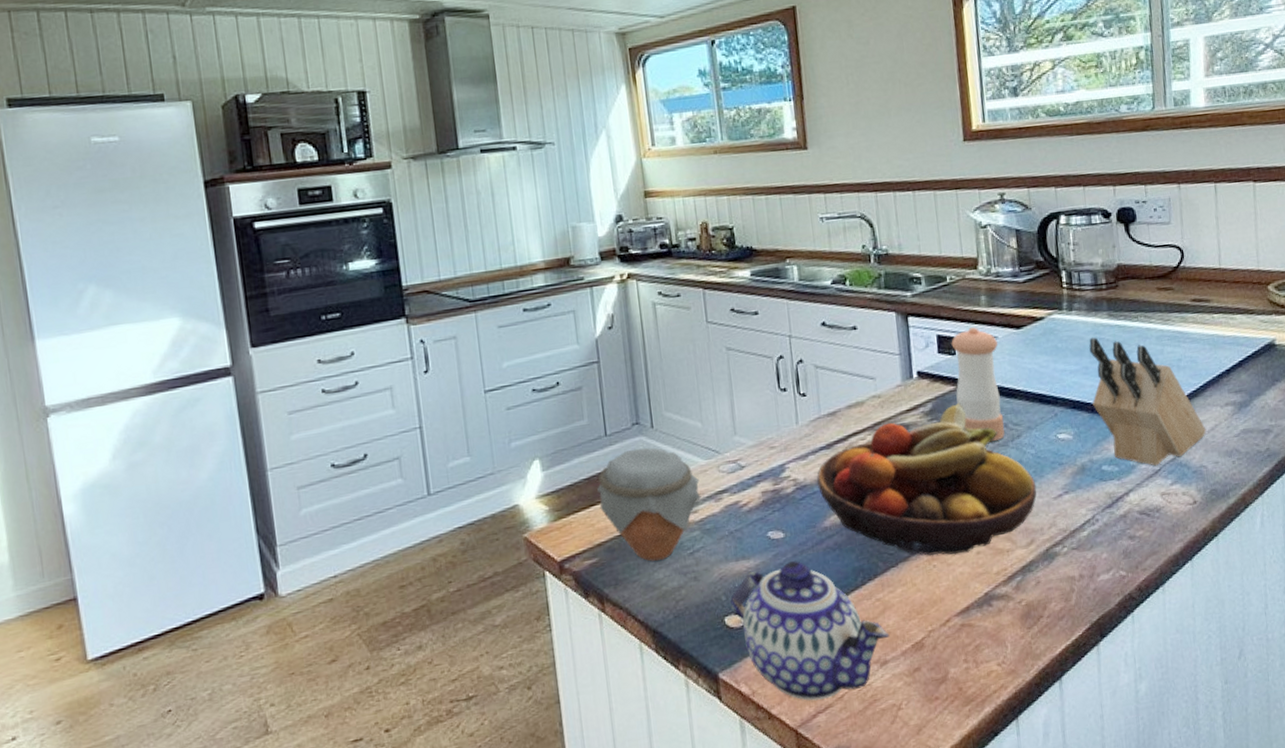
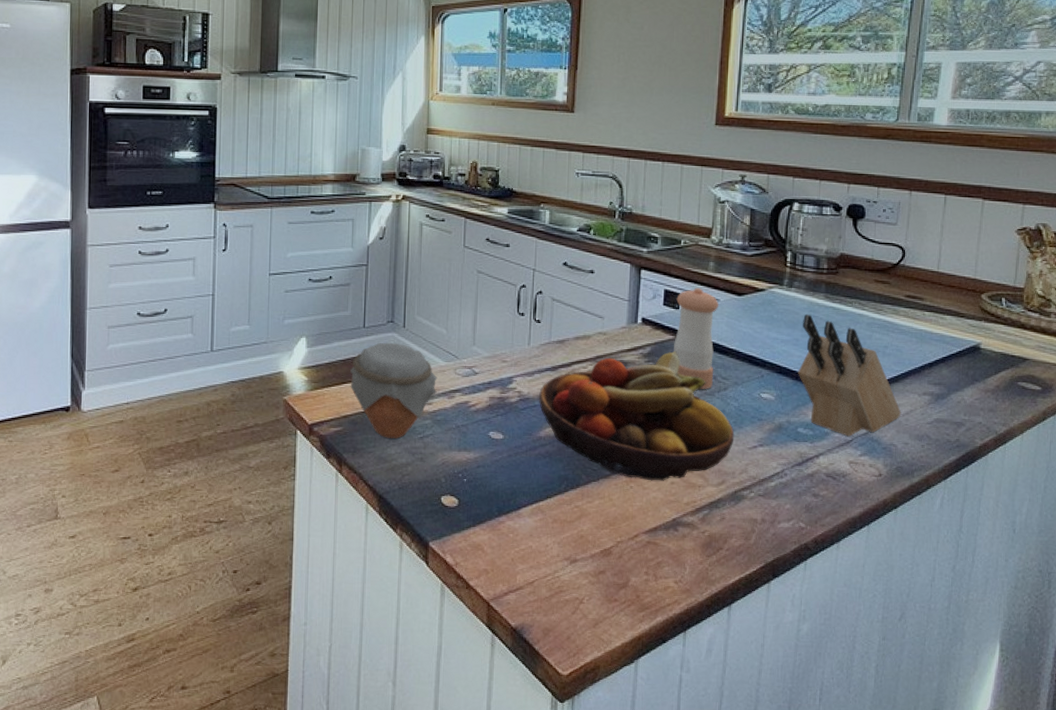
teapot: present [730,561,890,701] -> none [448,460,582,581]

